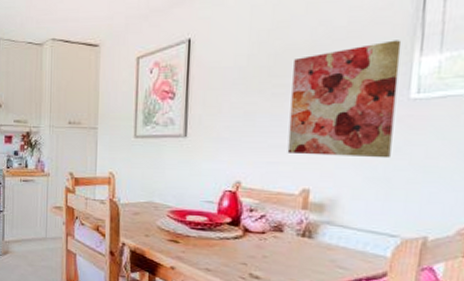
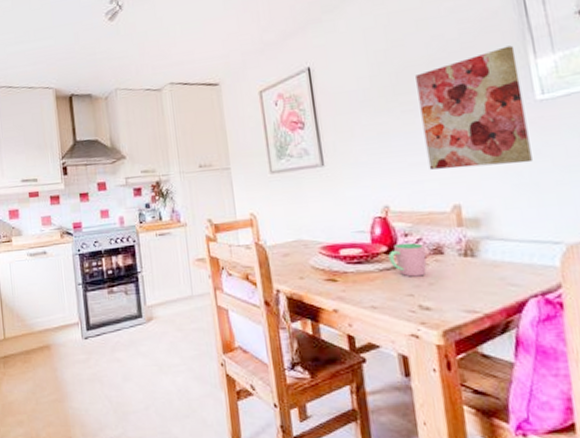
cup: none [231,217,267,249] -> present [388,242,427,277]

